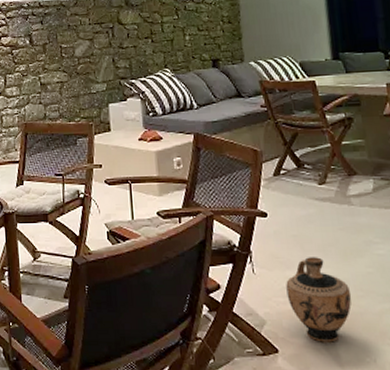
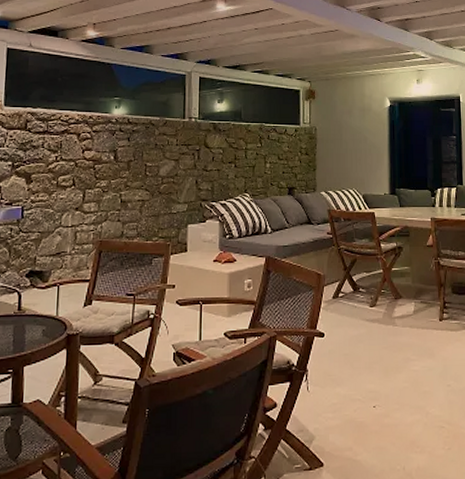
ceramic jug: present [286,257,352,342] -> none [335,374,390,454]

